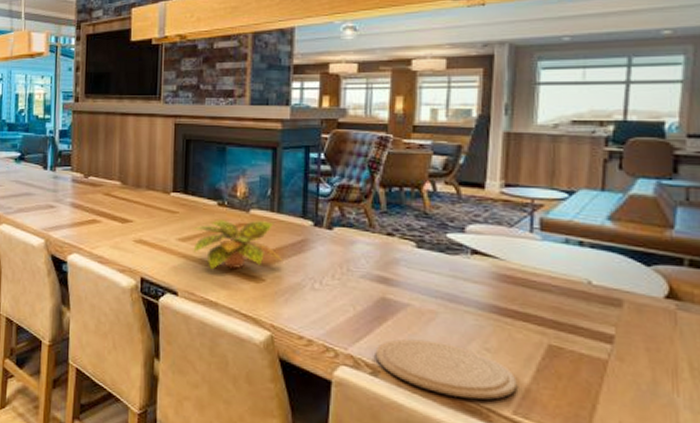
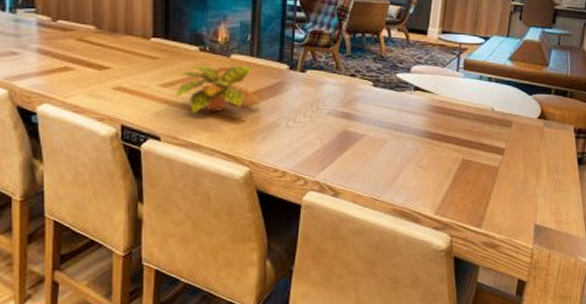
plate: present [375,338,517,400] -> none [337,163,439,206]

